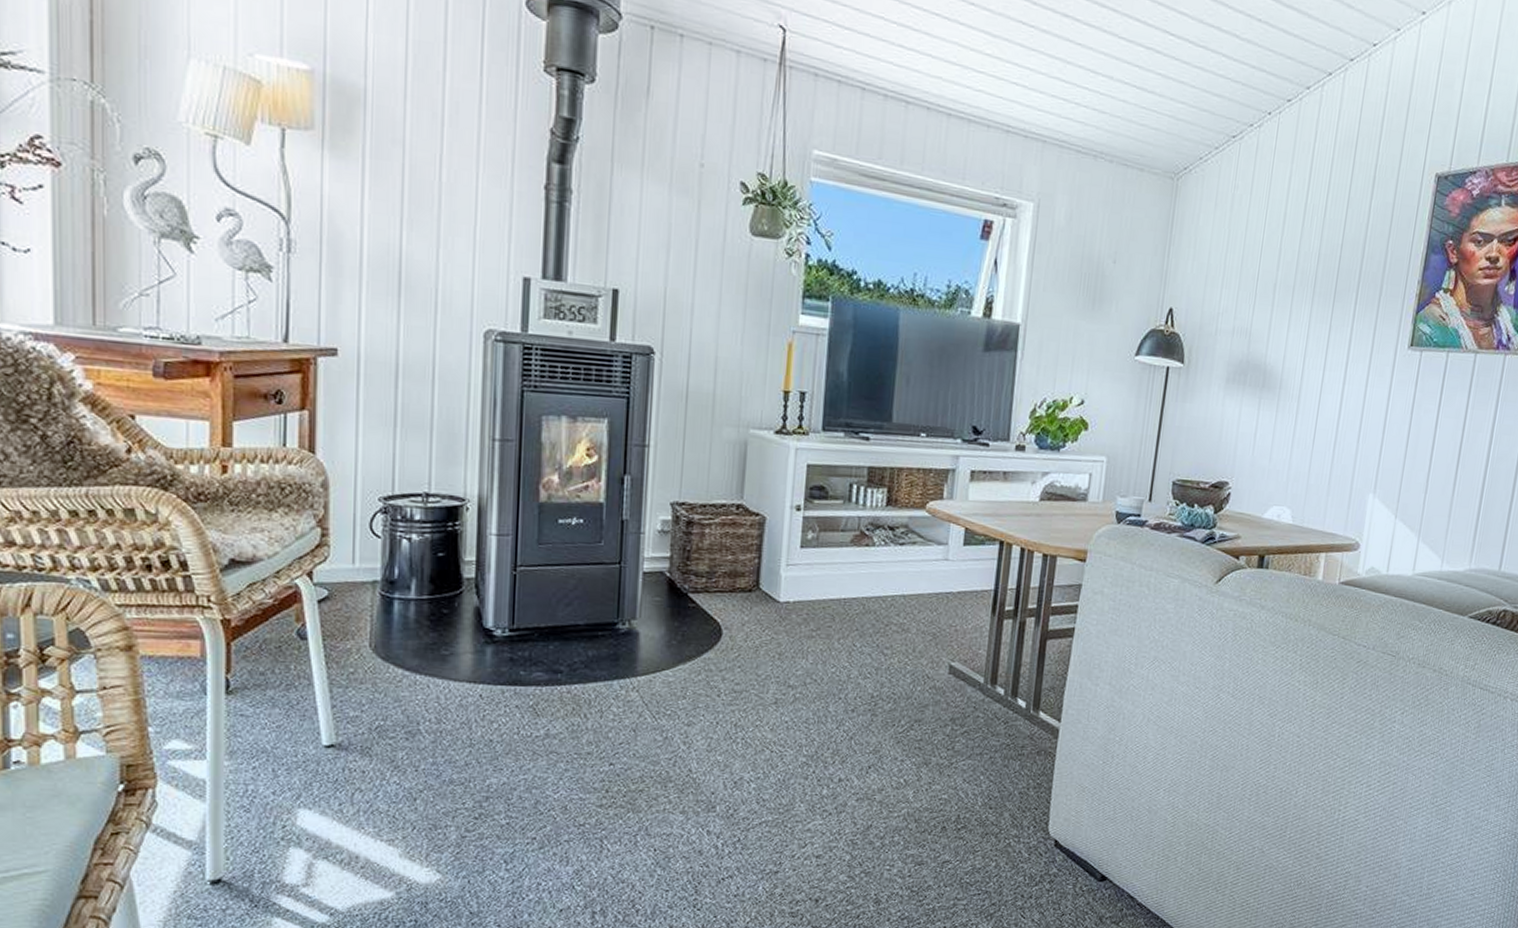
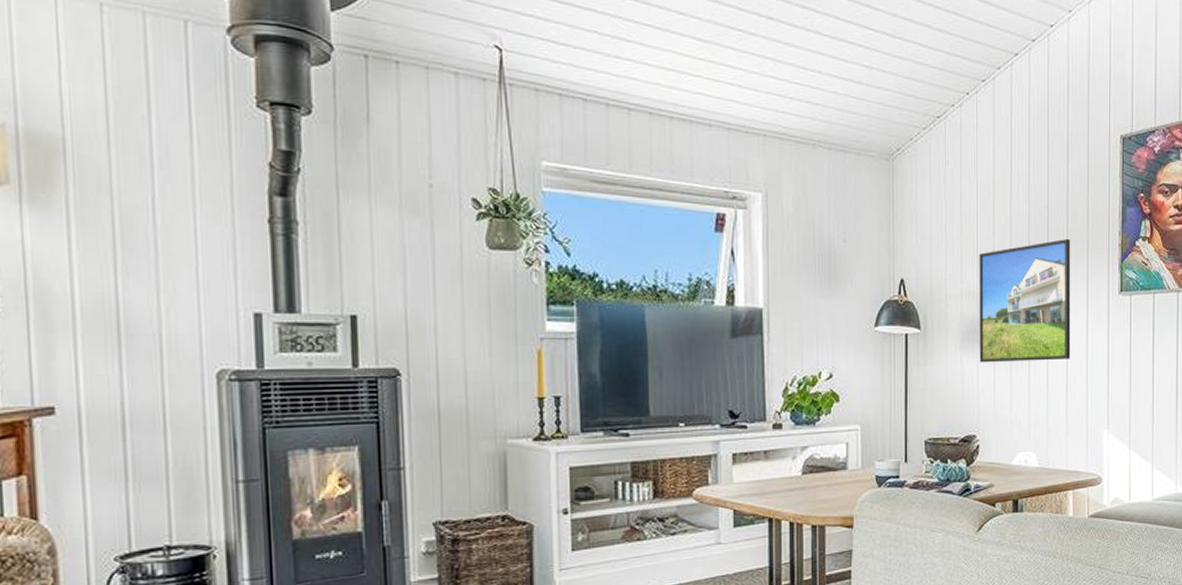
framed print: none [1243,282,1362,413] -> present [979,238,1071,363]

